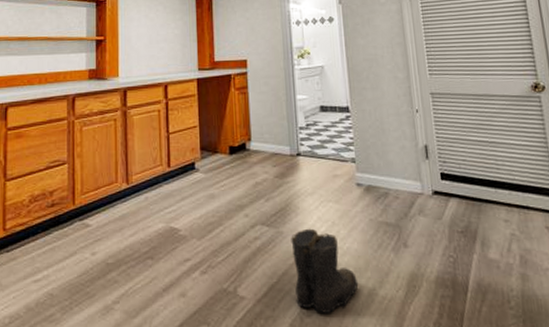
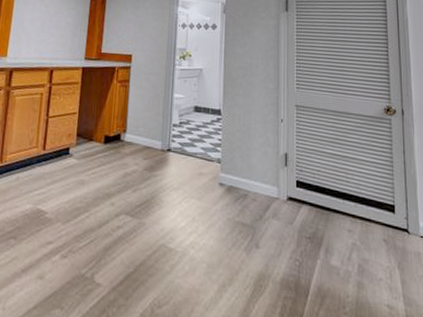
boots: present [291,228,359,313] -> none [149,222,210,306]

